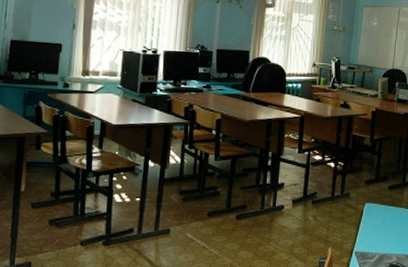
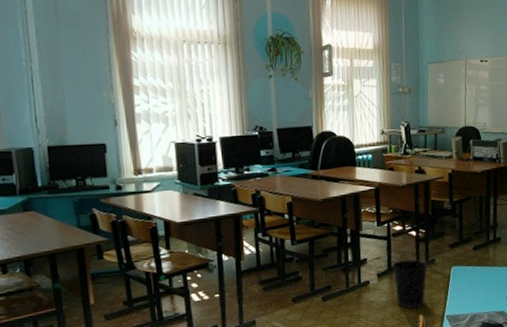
wastebasket: none [308,190,342,240] -> present [392,259,427,309]

